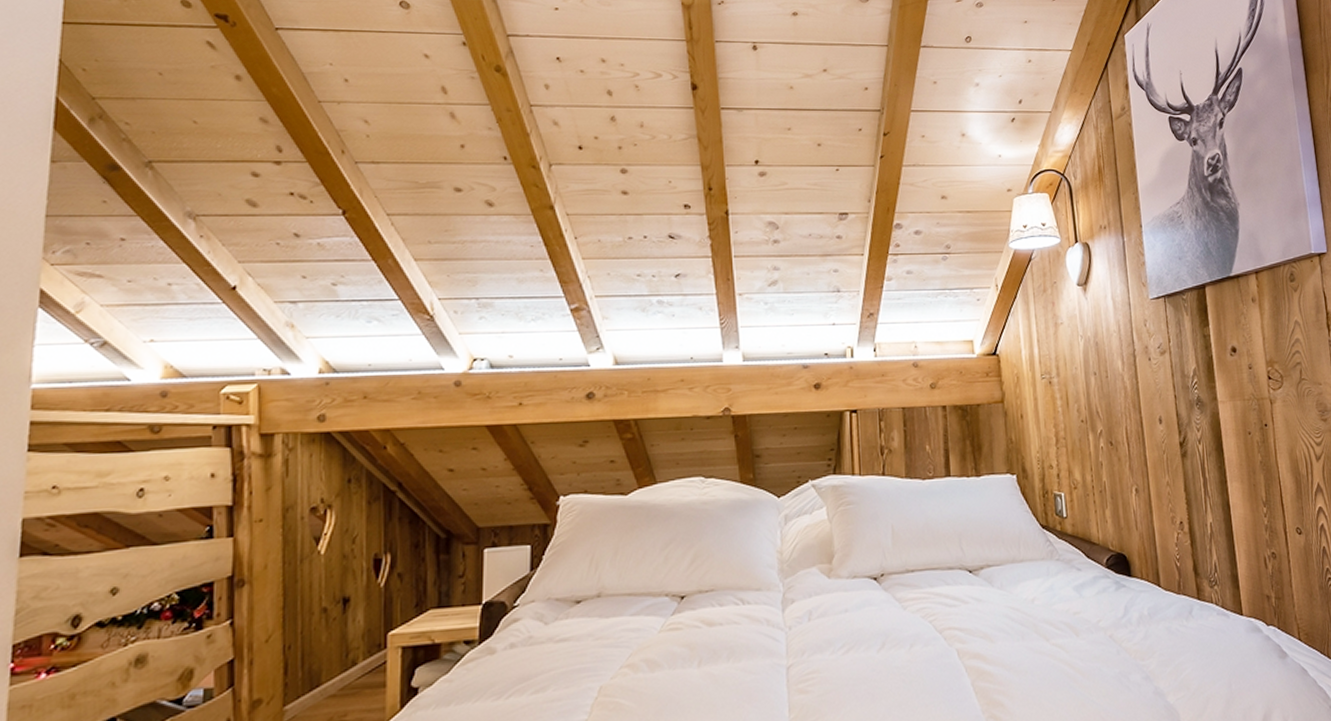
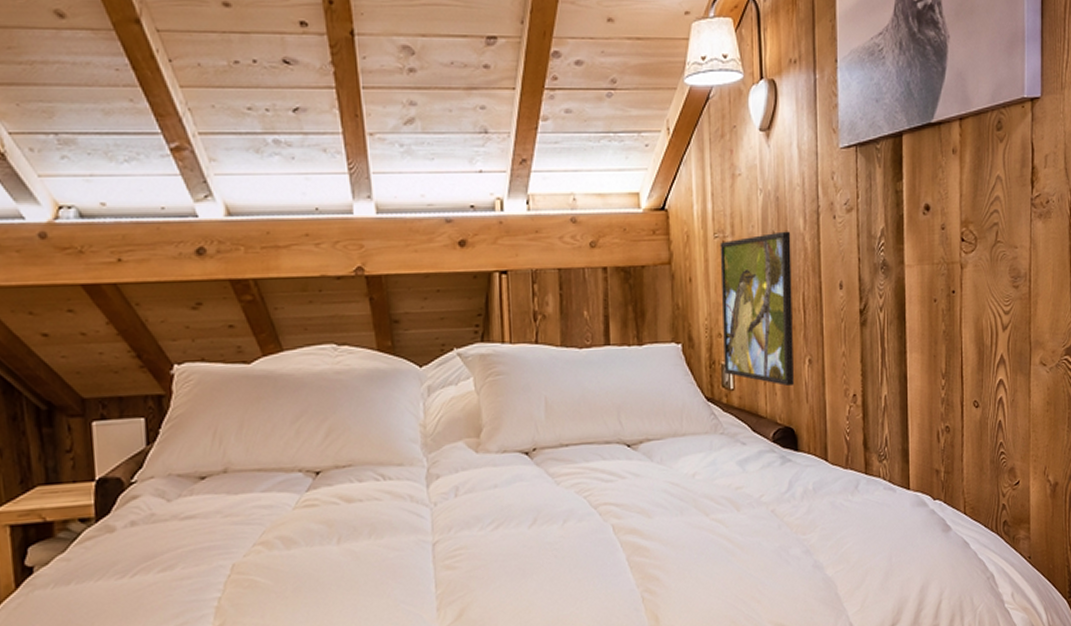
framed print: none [1047,372,1123,515] -> present [720,231,794,387]

